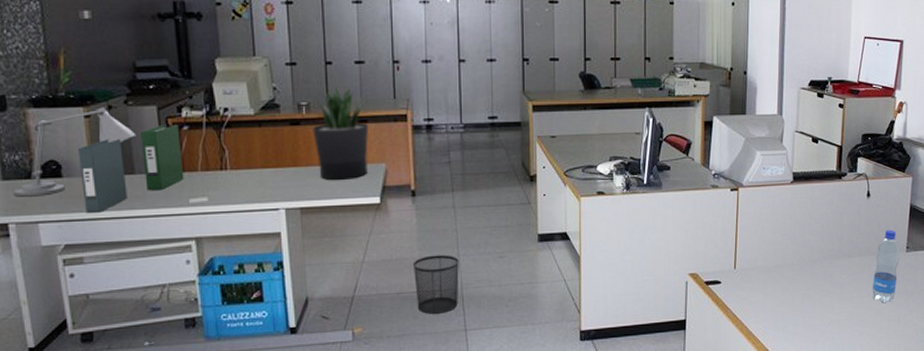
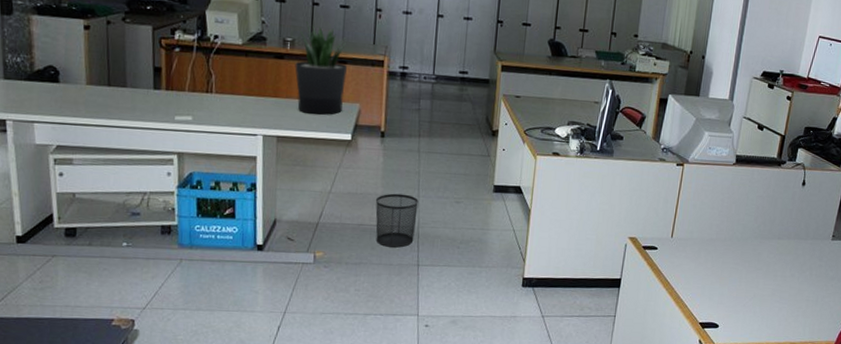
desk lamp: present [13,107,136,197] -> none [13,21,131,98]
binder: present [78,139,127,212] -> none [75,52,119,119]
binder: present [139,124,184,191] -> none [134,44,172,106]
bottle: present [872,229,900,303] -> none [795,218,826,285]

